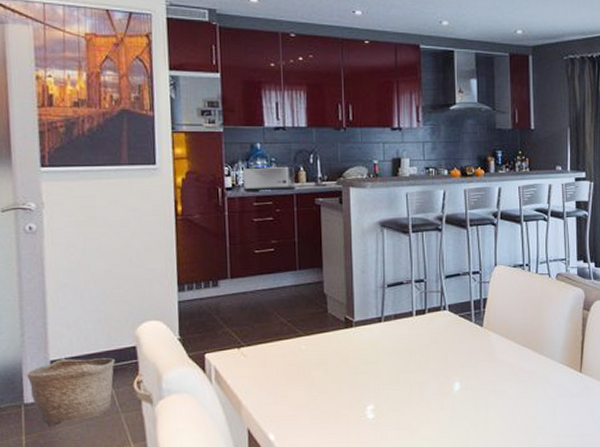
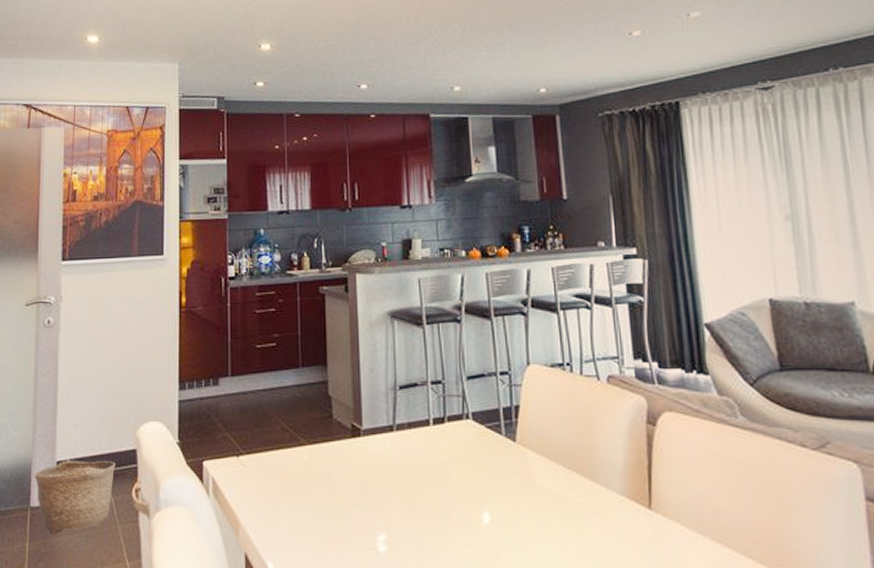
toaster: present [243,166,296,191] -> none [246,252,299,280]

